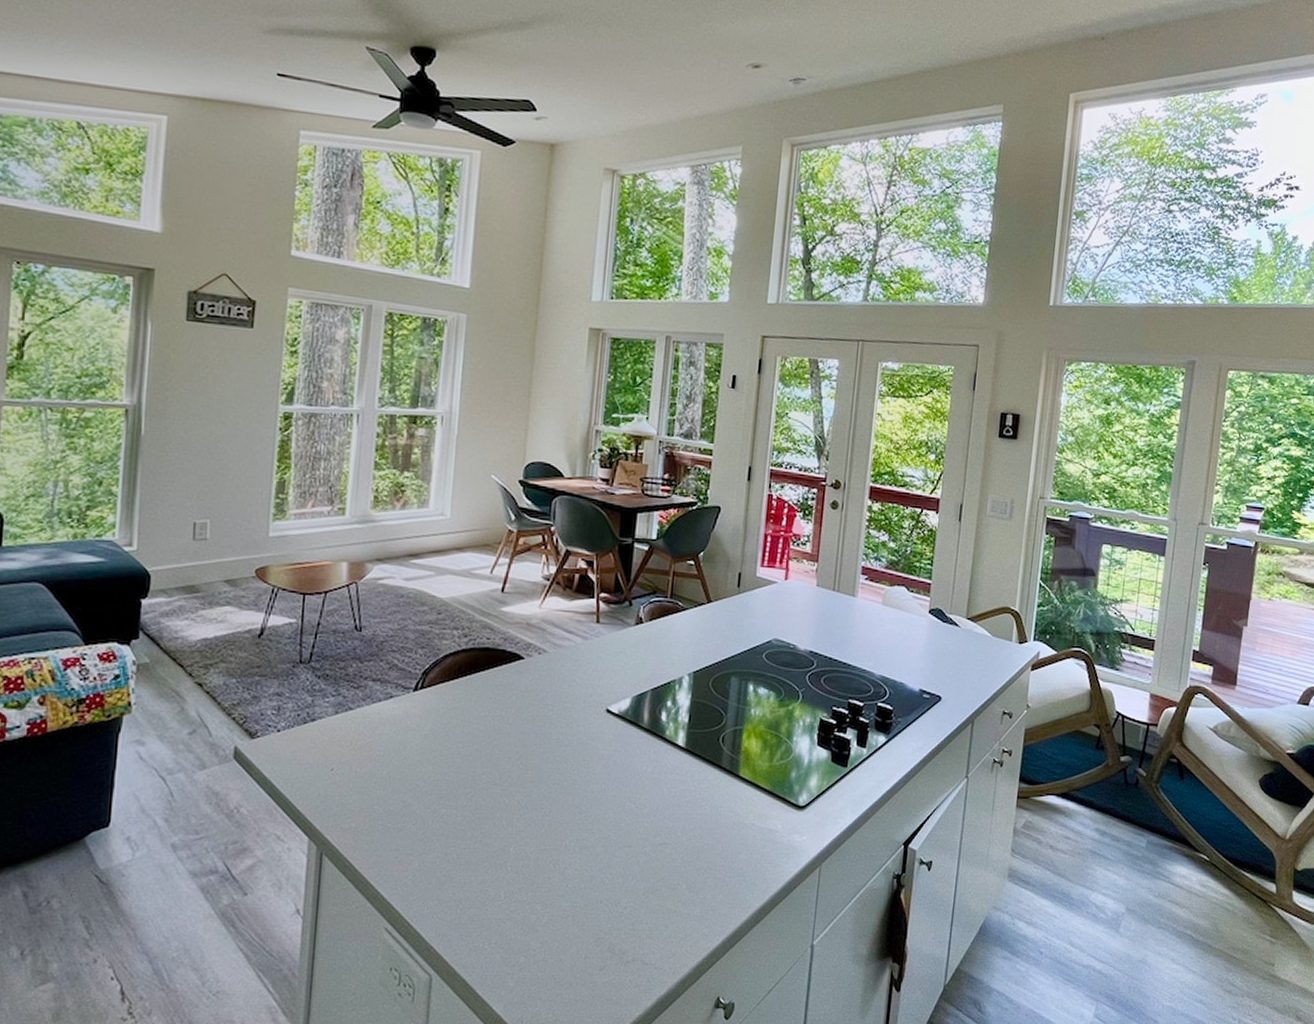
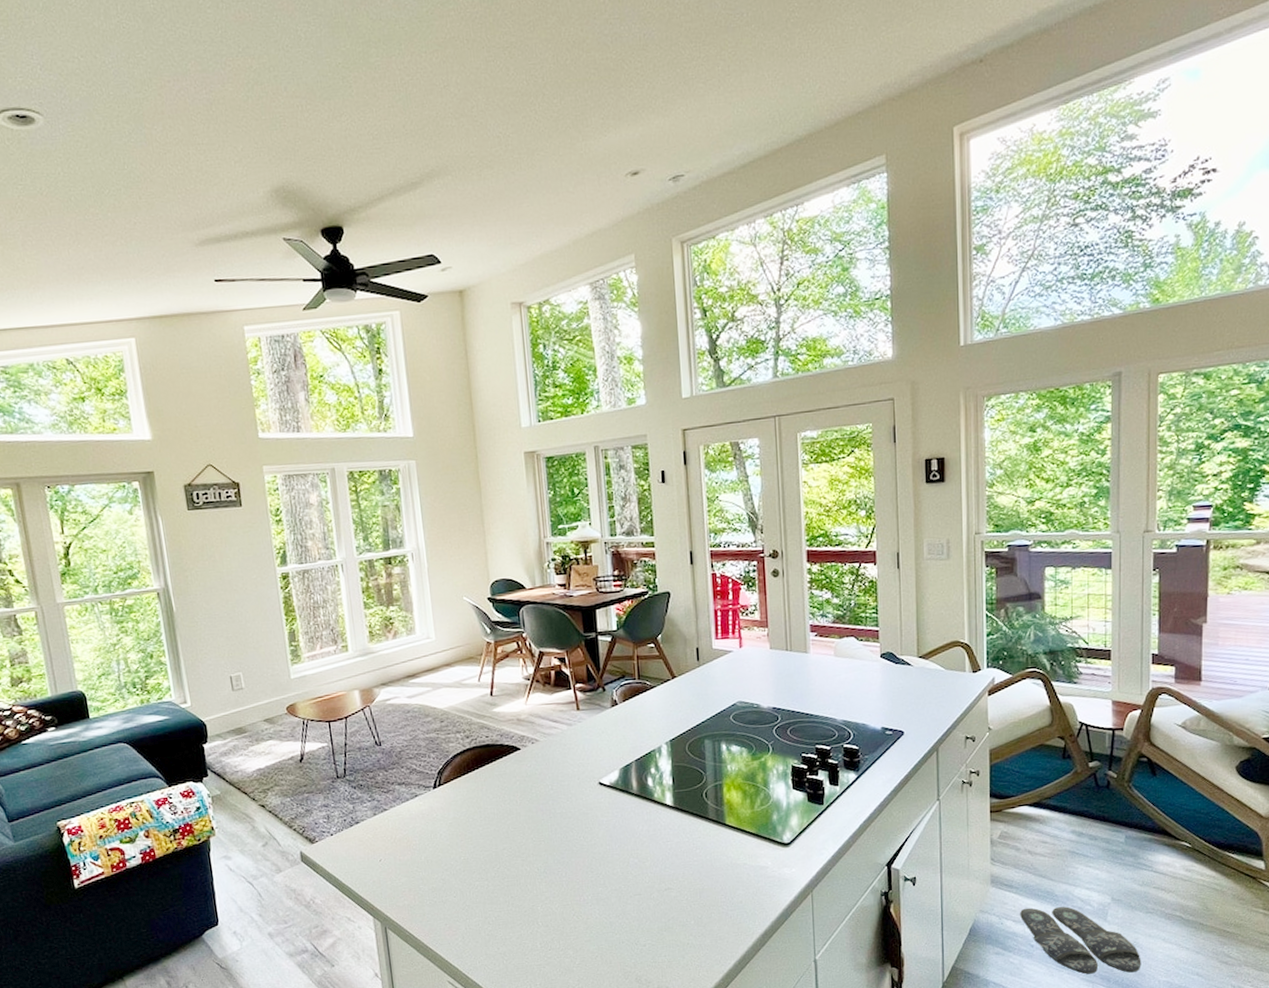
slippers: none [1033,909,1148,993] -> present [1020,907,1141,974]

